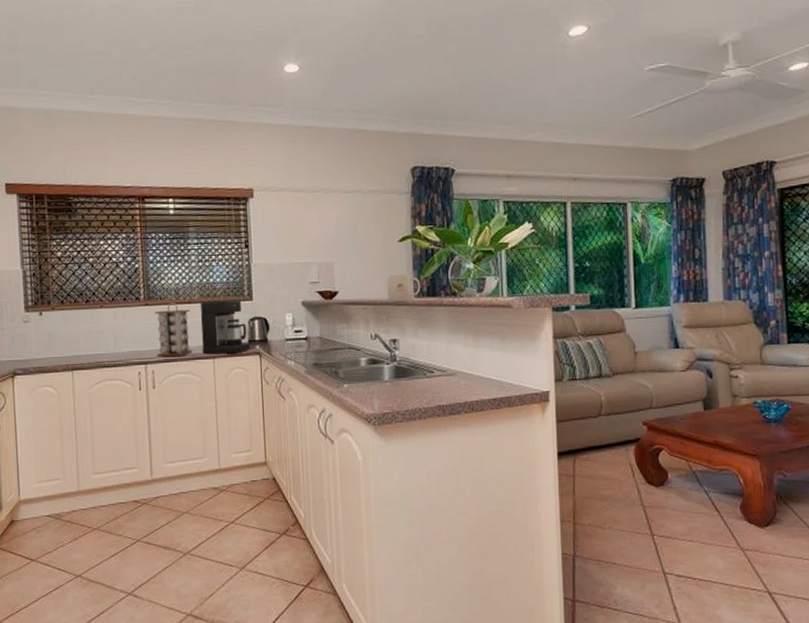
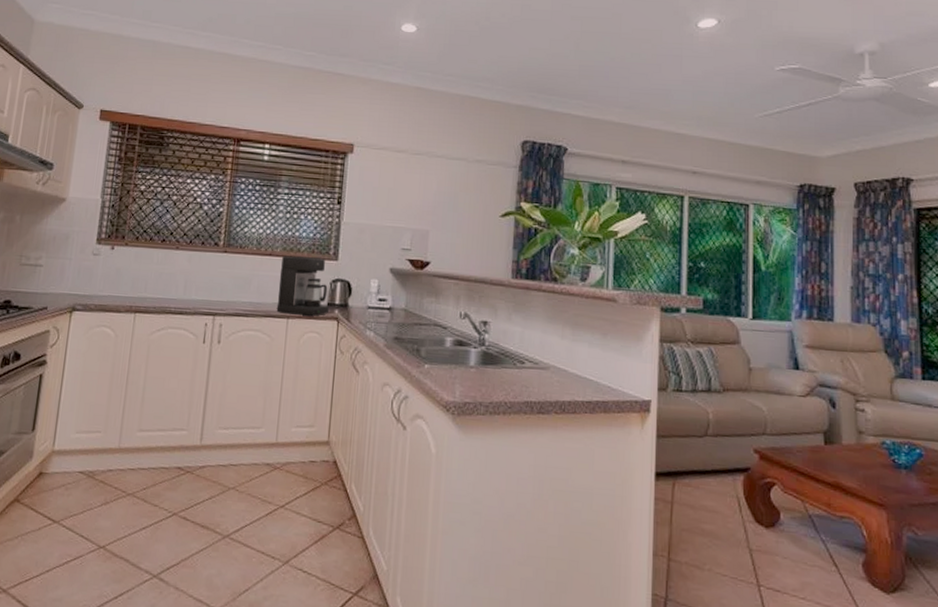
spice rack: present [154,303,193,358] -> none [227,253,270,312]
mug: present [387,274,421,302] -> none [482,251,520,282]

